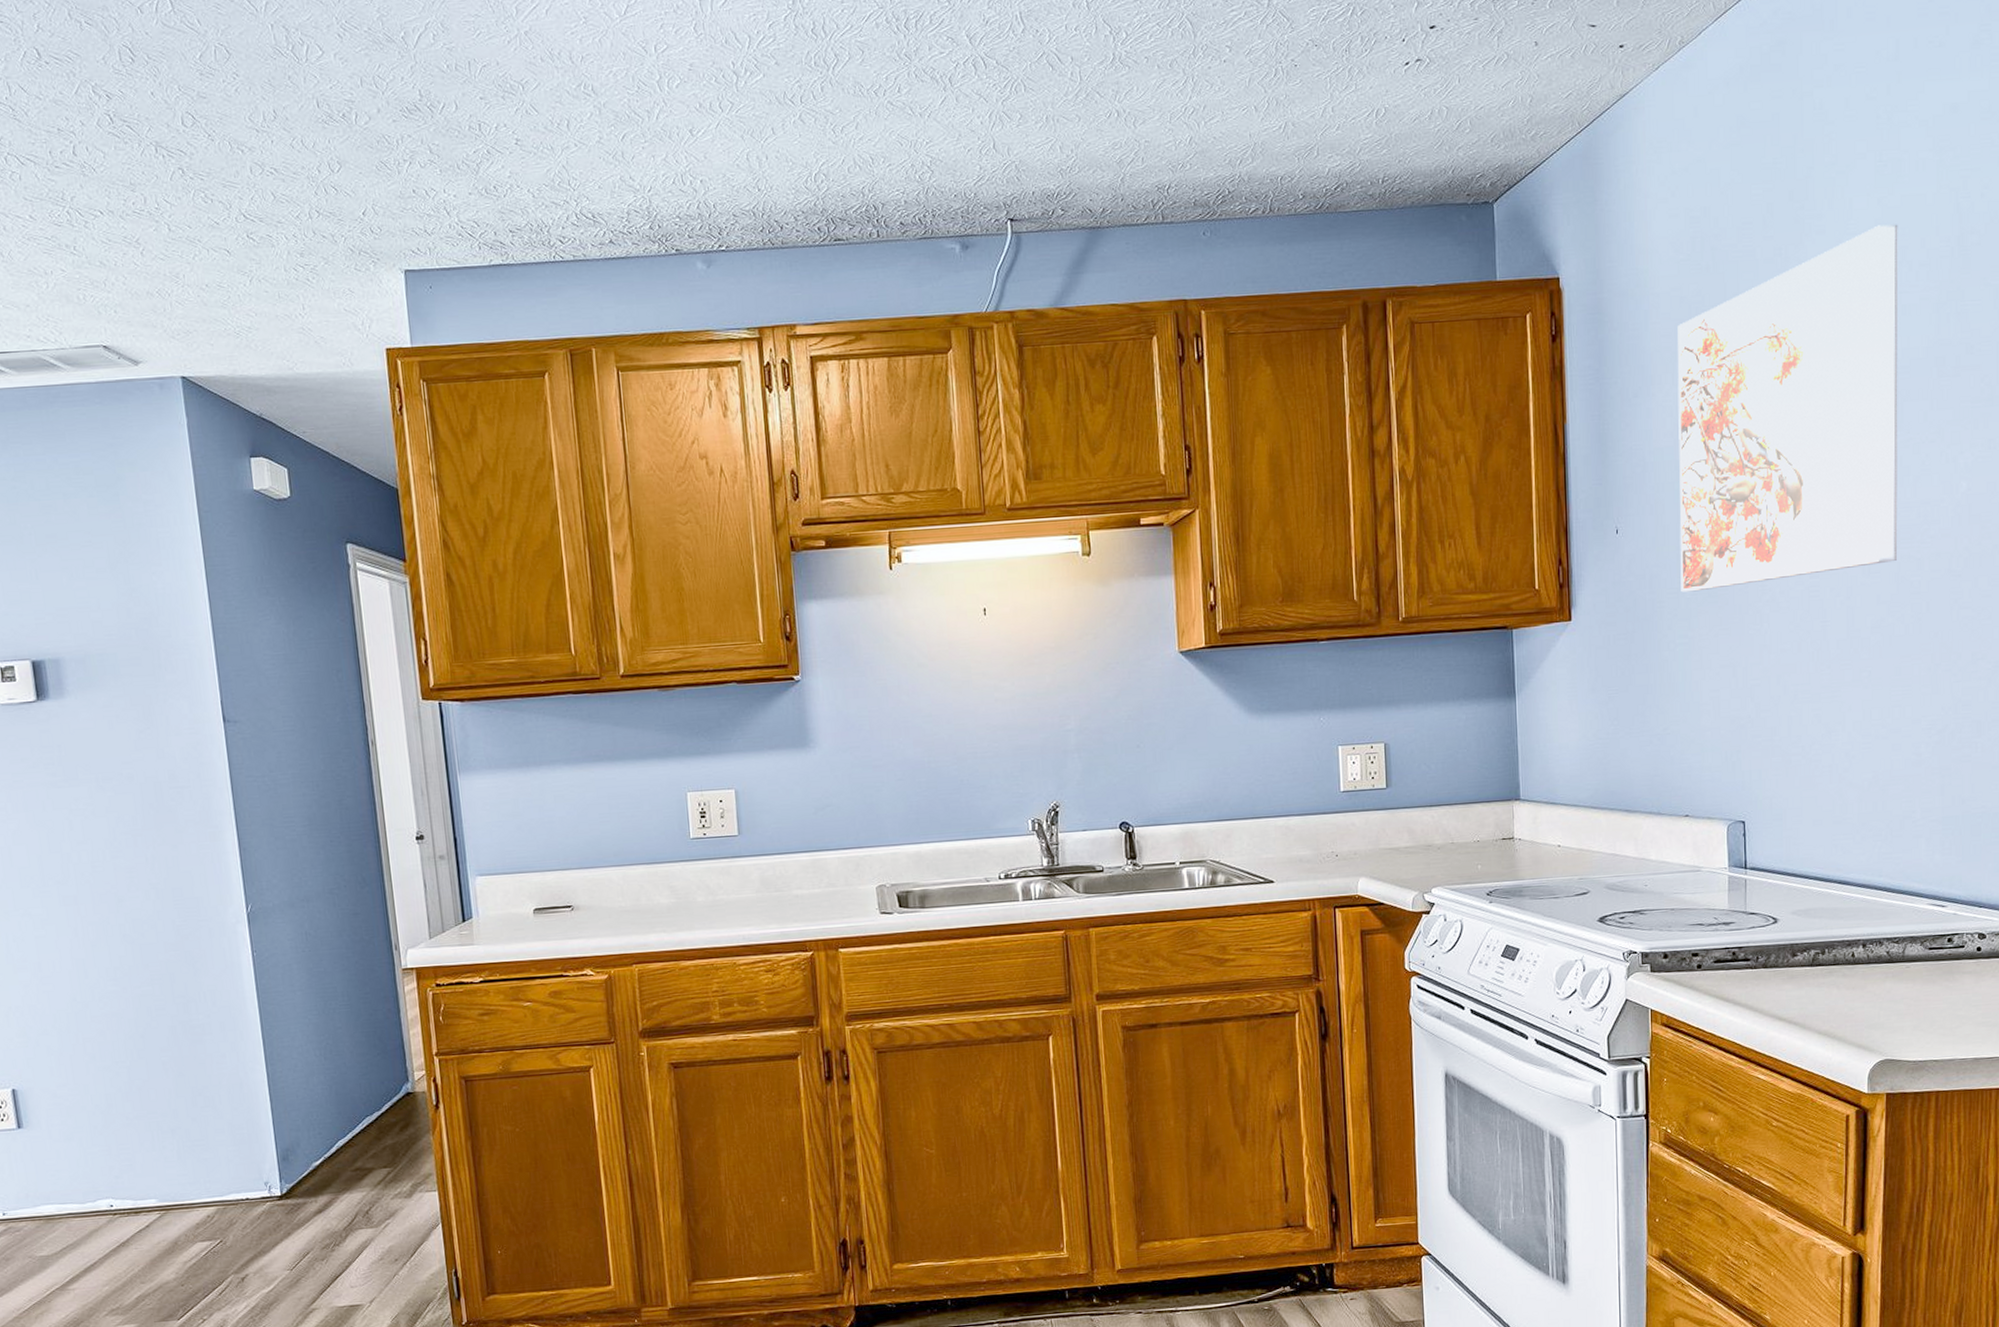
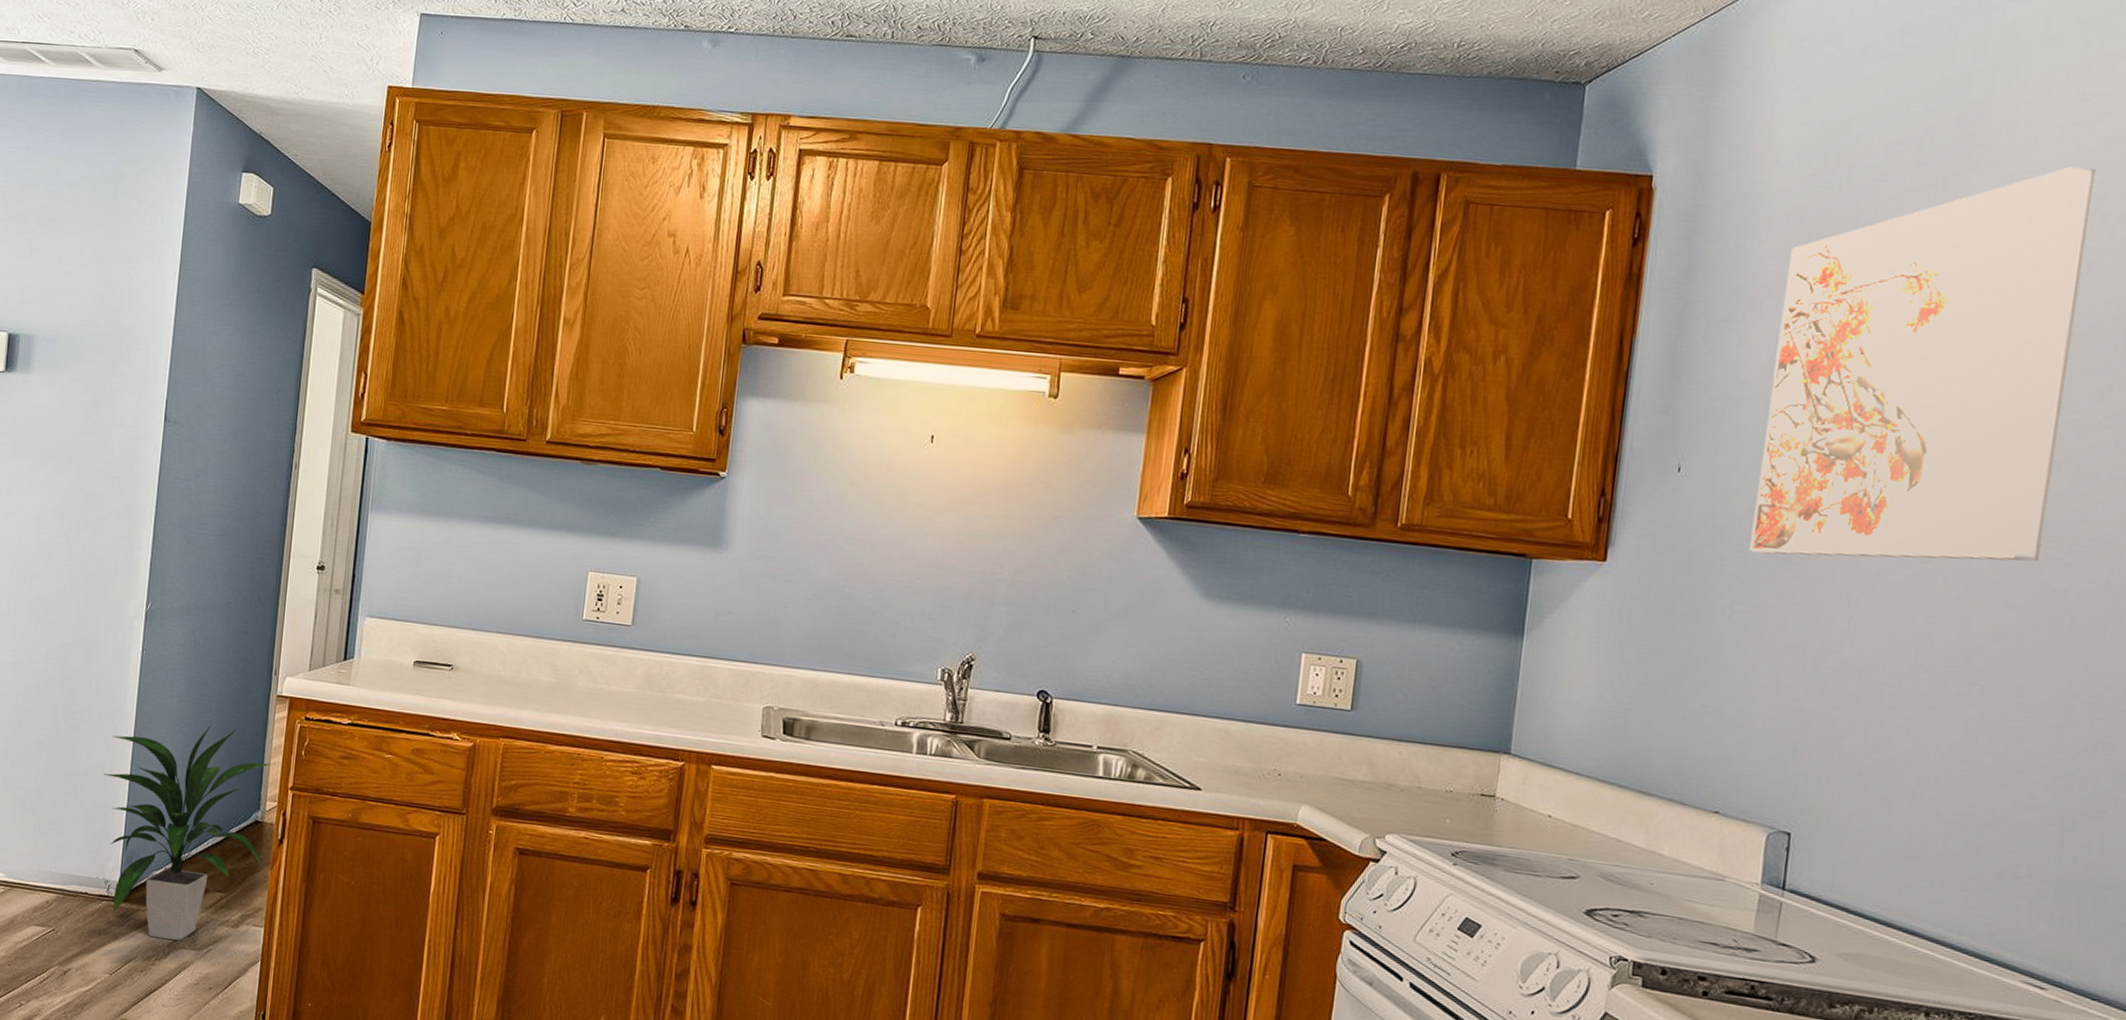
indoor plant: none [239,1009,424,1225] -> present [103,724,272,941]

